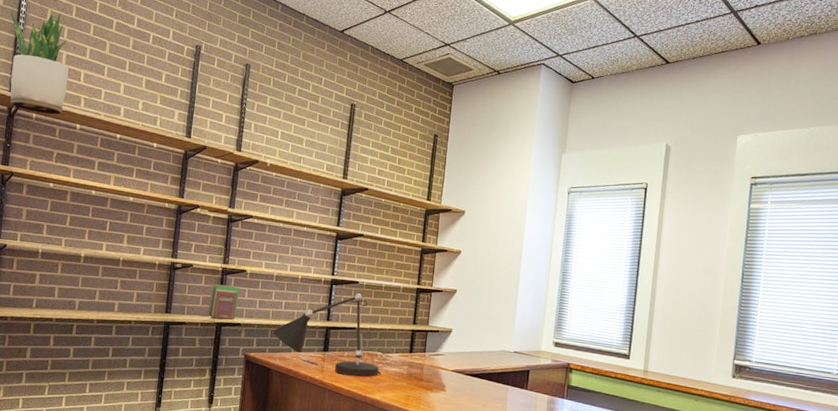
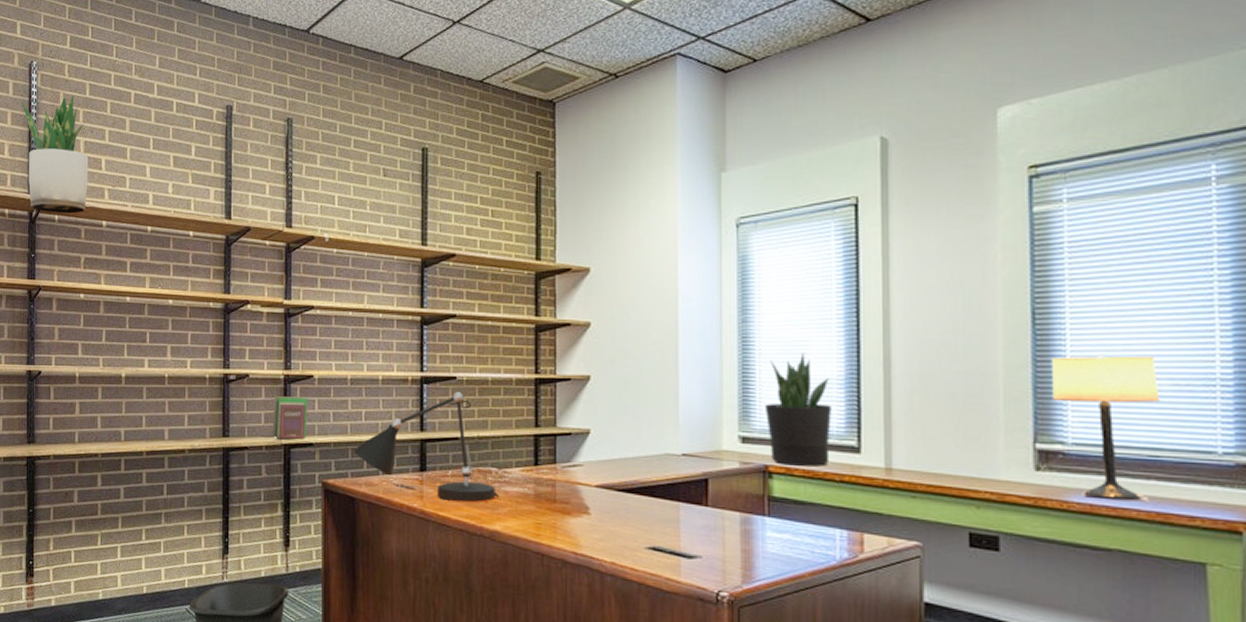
planter: none [572,287,616,367] -> present [764,353,831,467]
table lamp: none [747,304,807,402] -> present [1050,354,1160,502]

